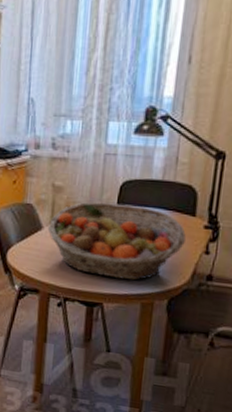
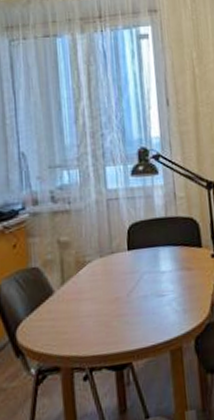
fruit basket: present [47,202,186,281] -> none [59,247,198,333]

